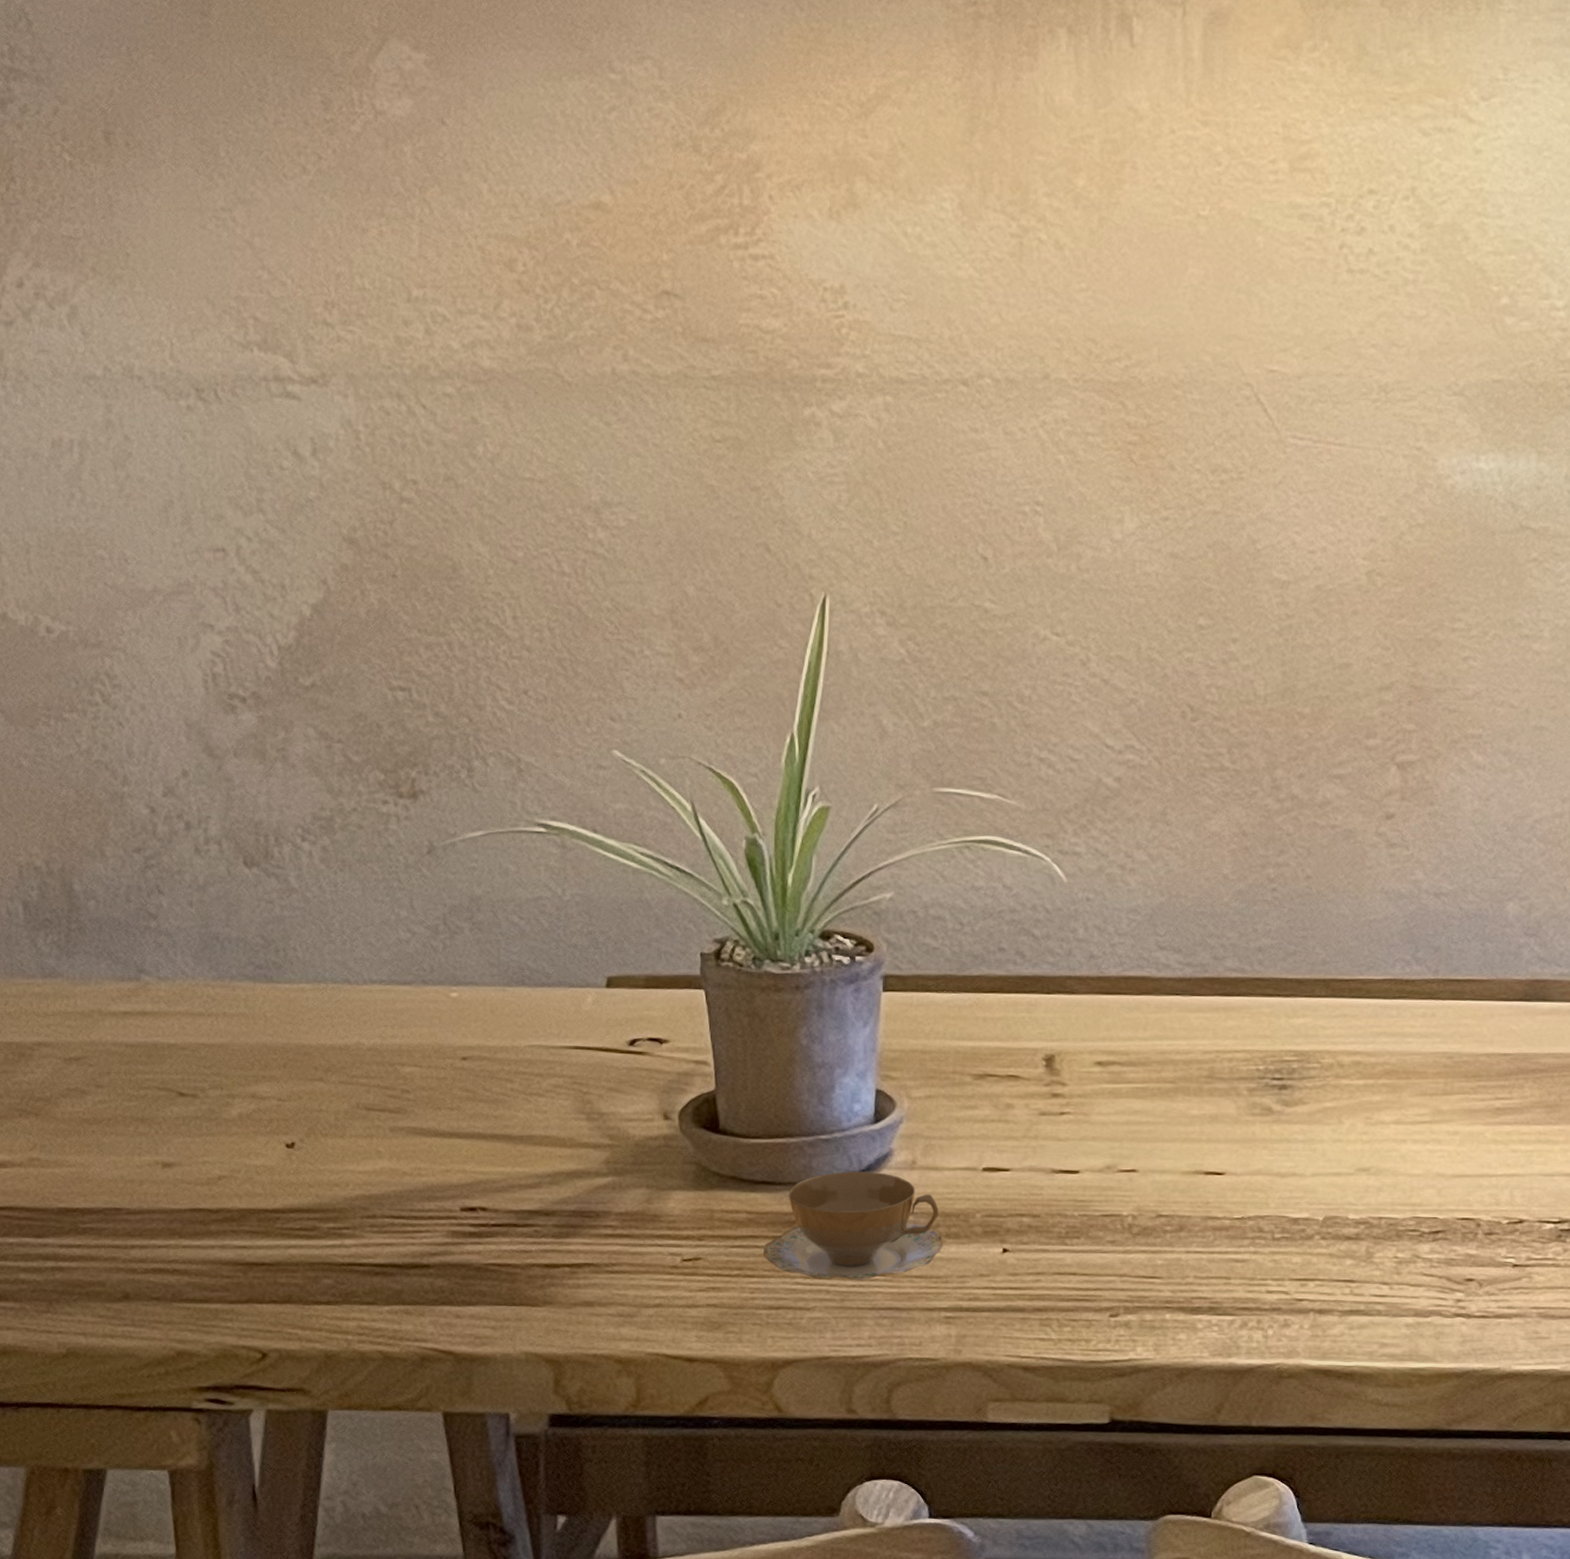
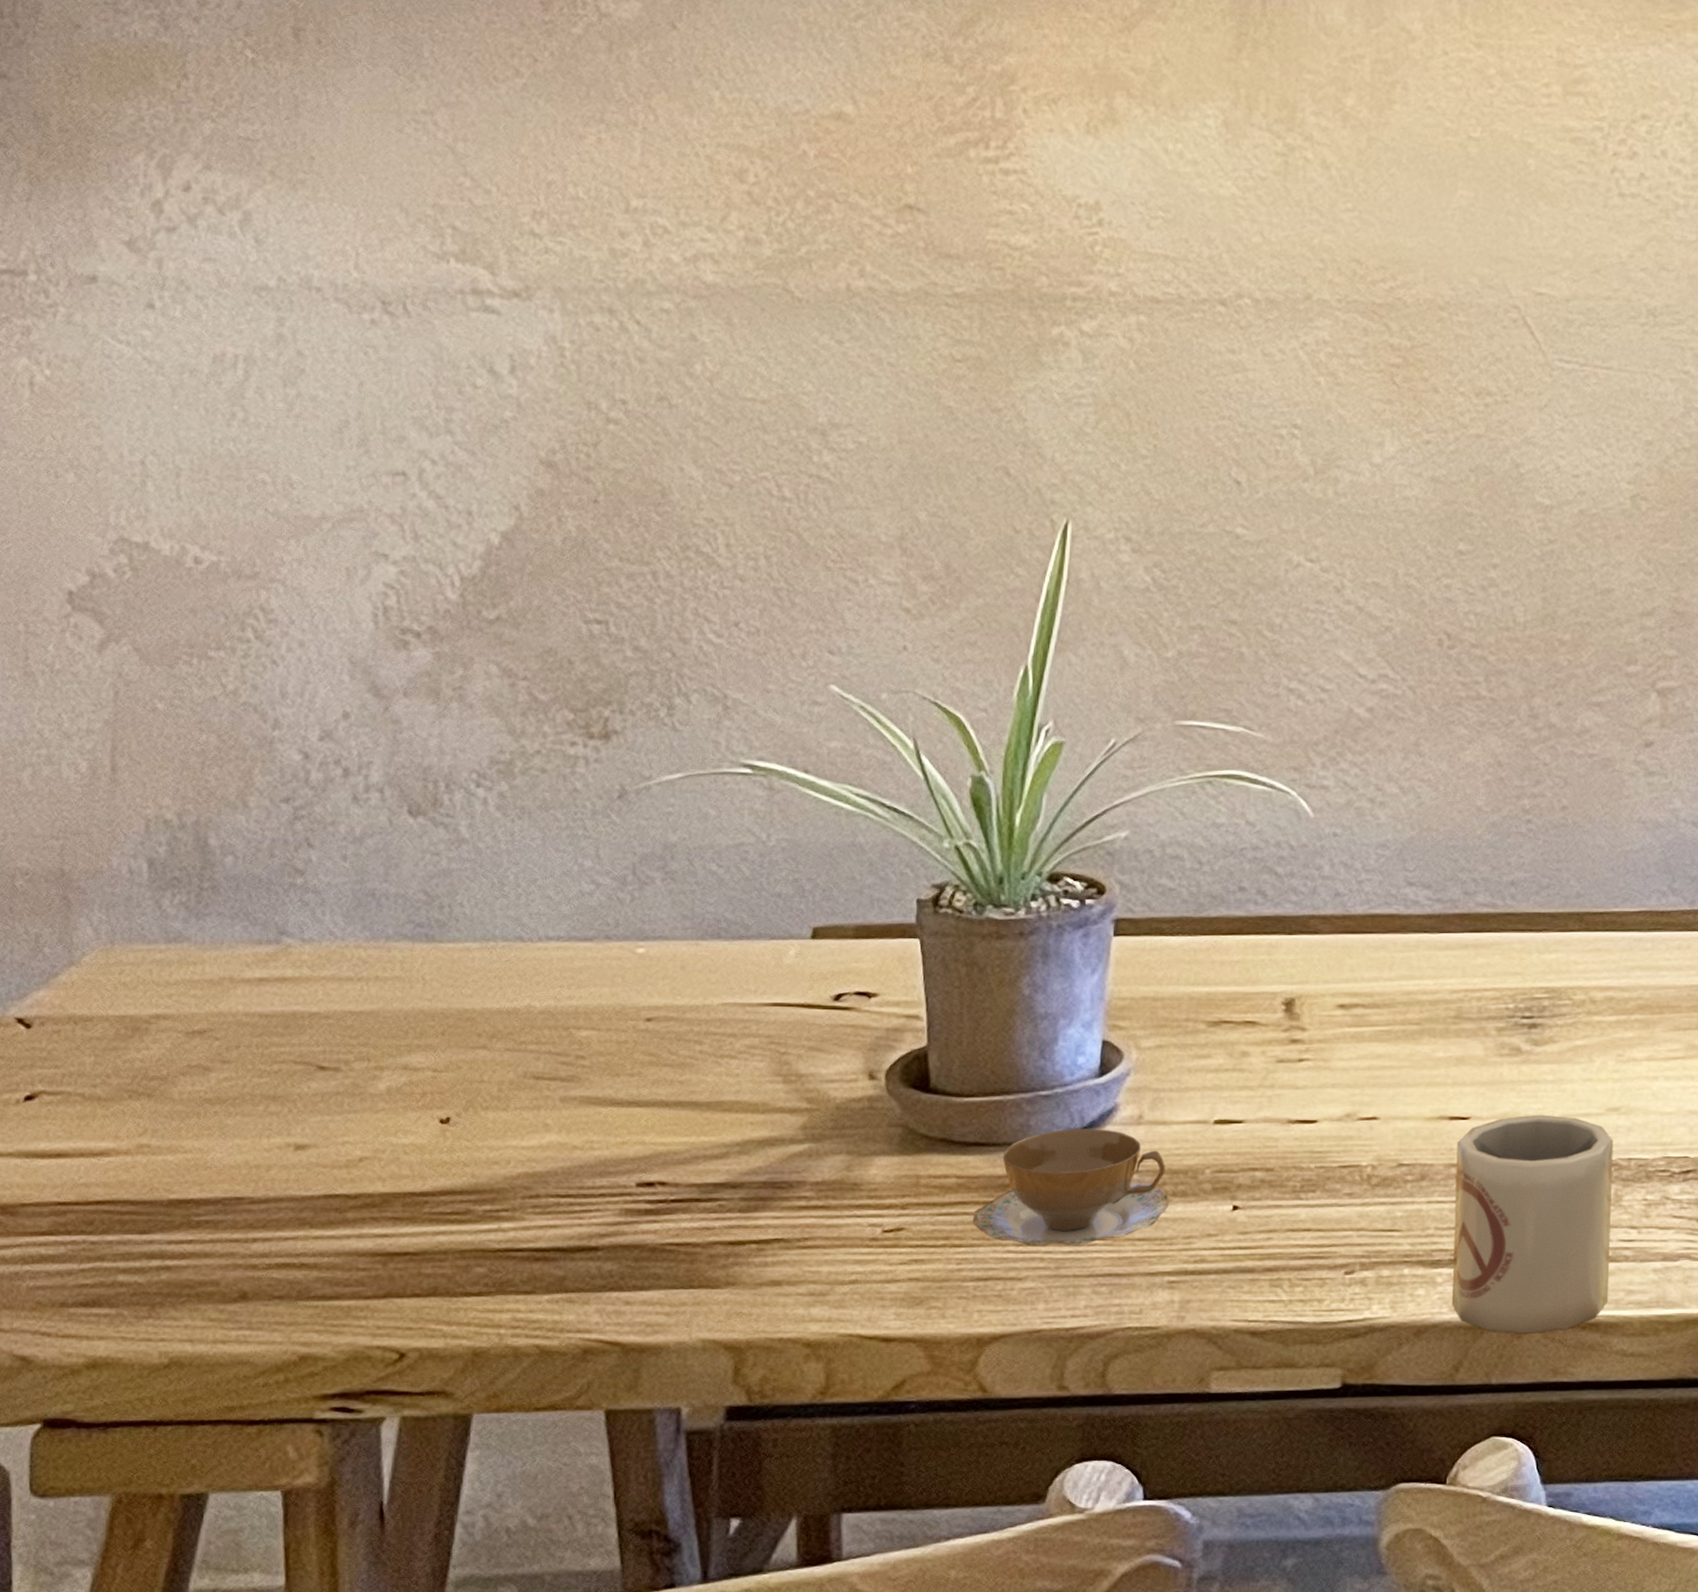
cup: none [1211,1172,1364,1381] -> present [1451,1114,1614,1335]

